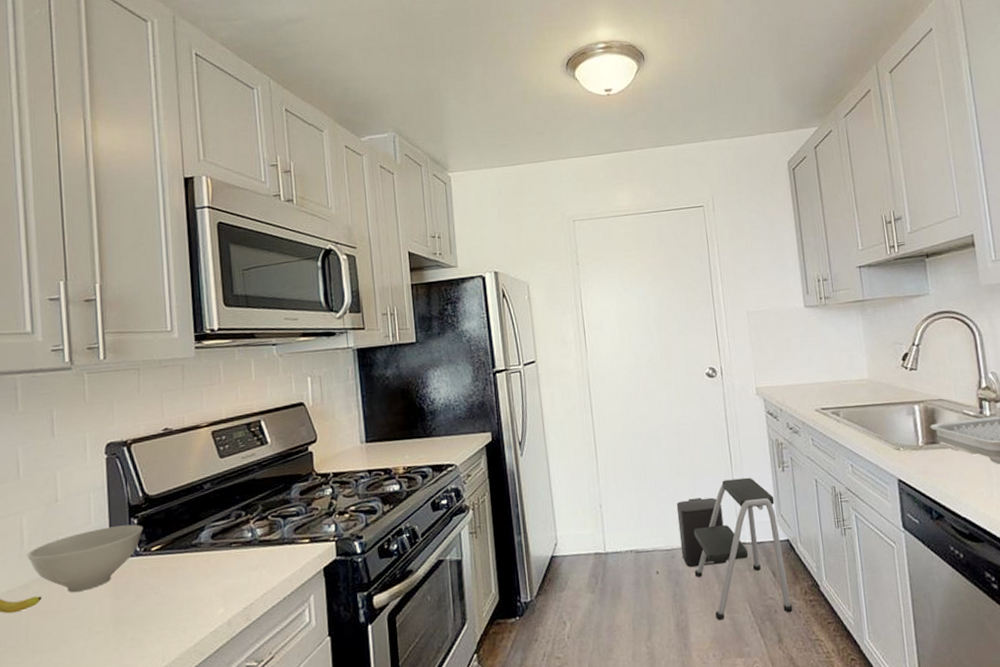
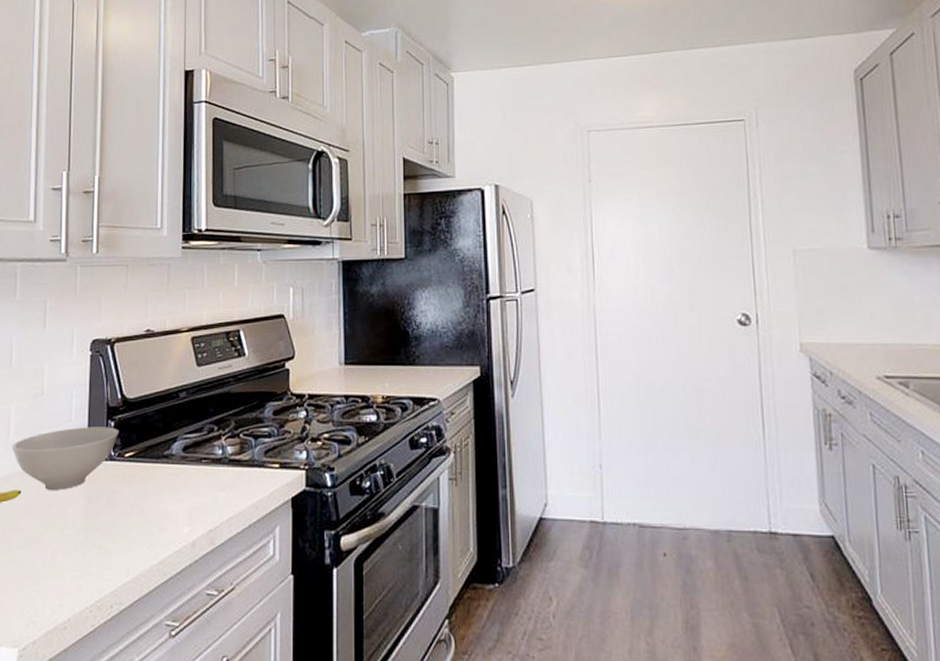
pedal bin: present [676,497,727,568] -> none [692,470,752,555]
step stool: present [693,477,793,621] -> none [710,452,836,627]

